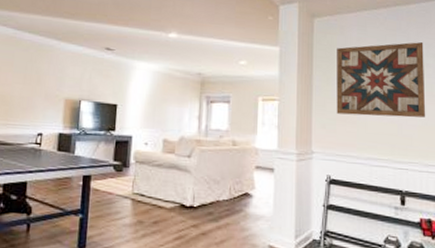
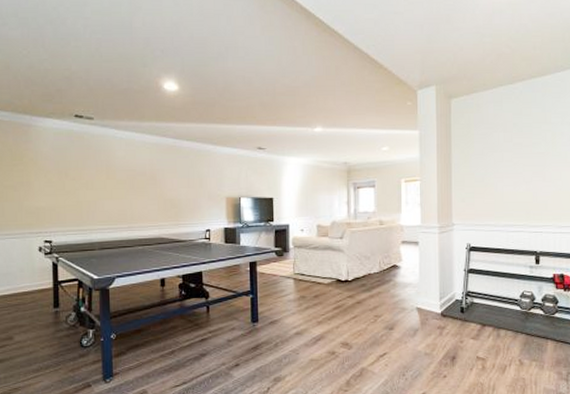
wall art: present [336,42,426,118] -> none [474,112,560,188]

